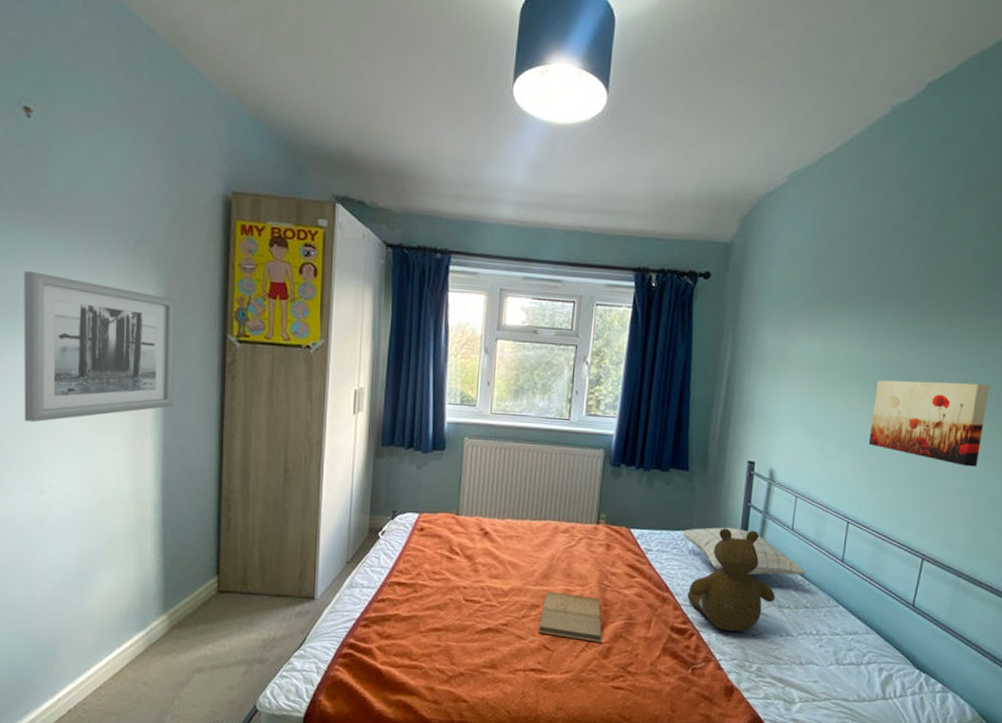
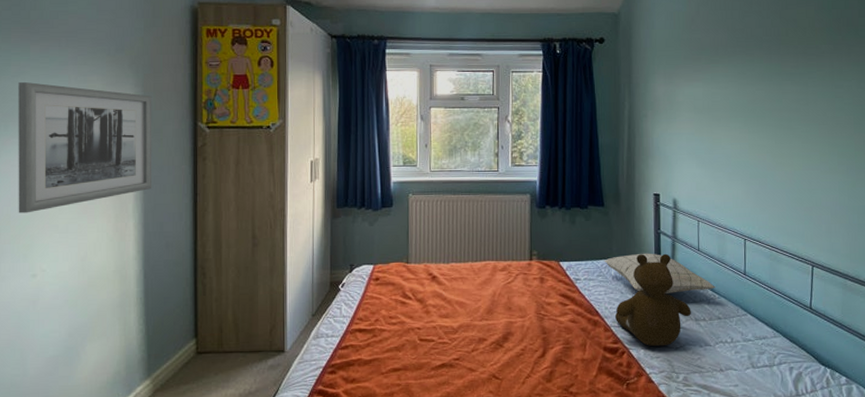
book: present [538,591,603,643] -> none [487,325,545,368]
wall art: present [868,380,989,467] -> none [752,111,847,182]

